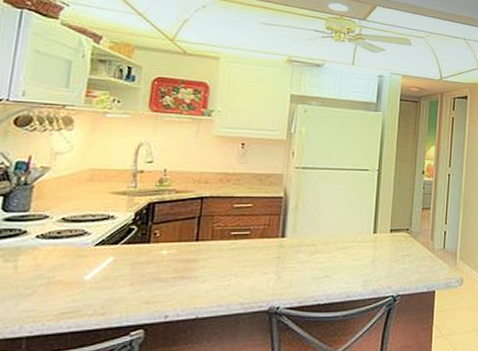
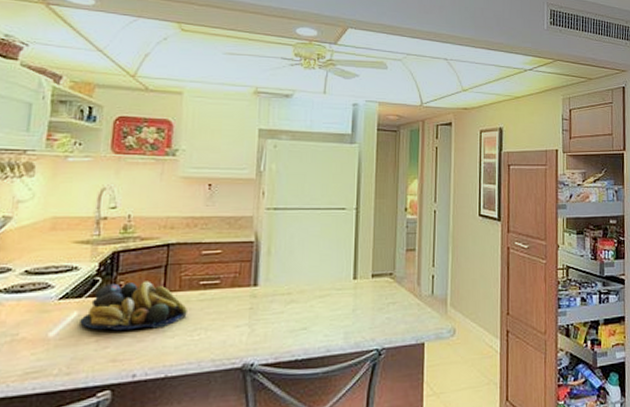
fruit bowl: none [115,230,218,275] -> present [80,281,187,331]

